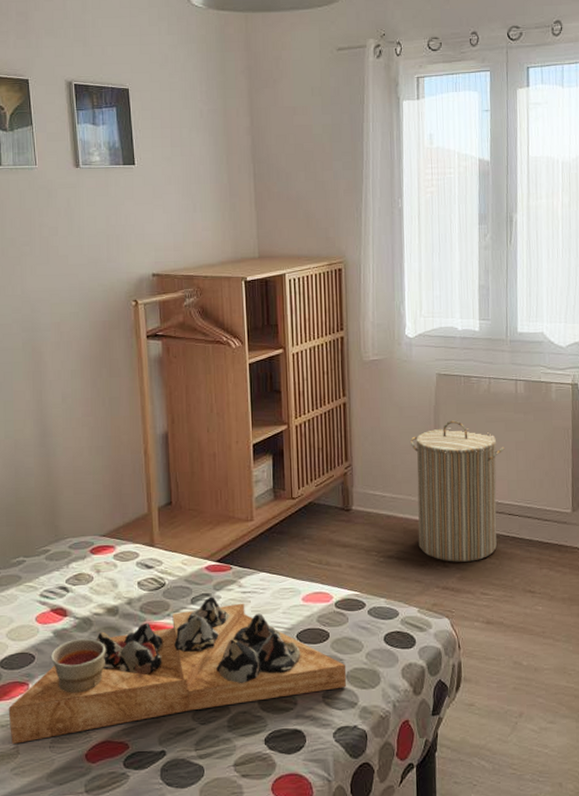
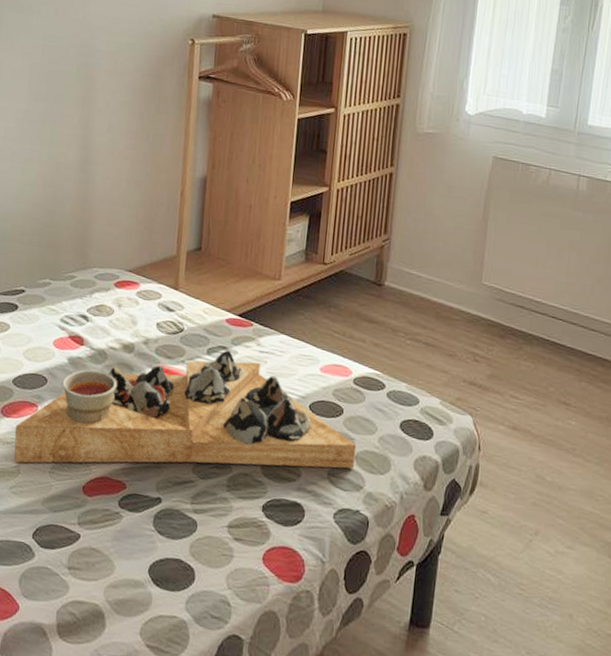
laundry hamper: present [411,420,505,562] -> none [449,208,557,361]

